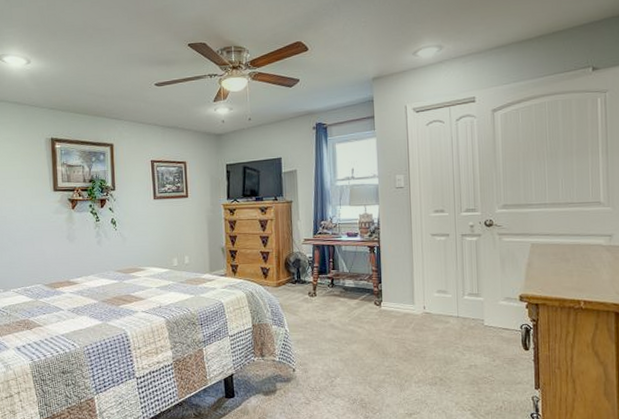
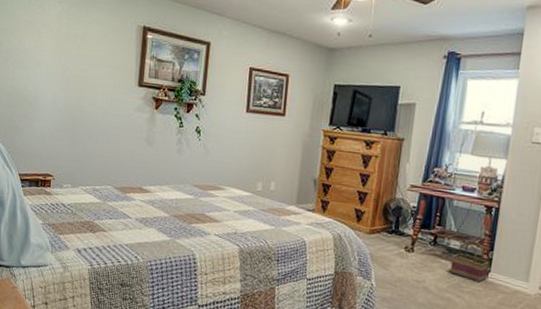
basket: none [348,277,380,312] -> present [450,240,489,283]

